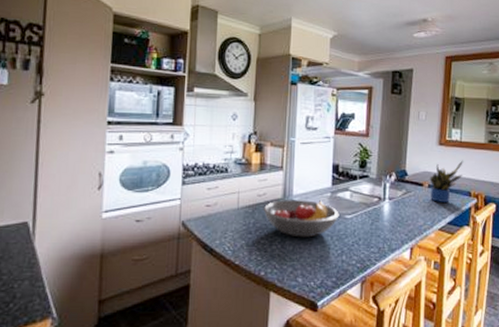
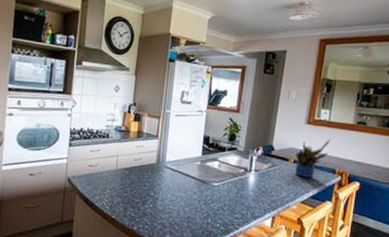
fruit bowl: present [263,200,339,238] -> none [138,165,207,200]

